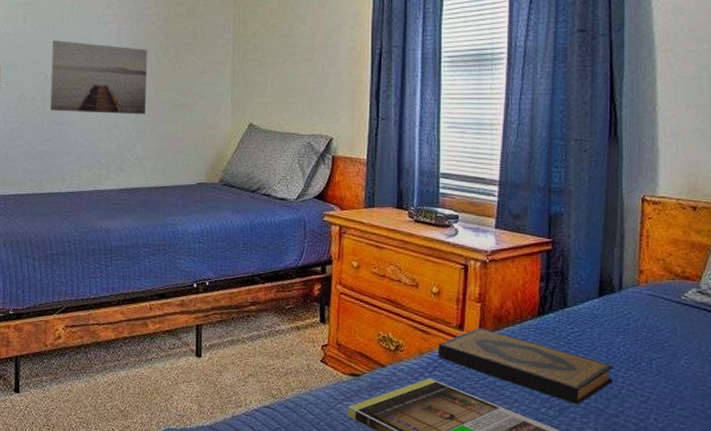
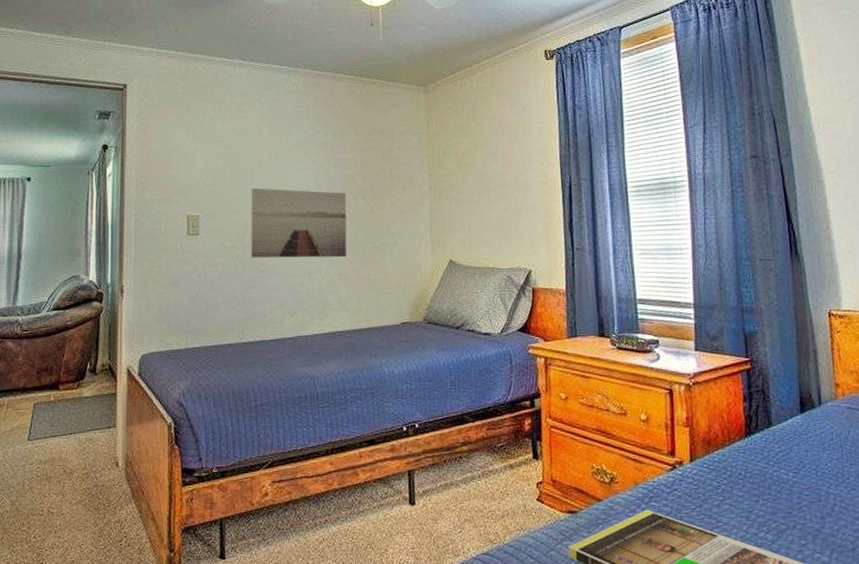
hardback book: present [438,327,614,405] -> none [652,452,825,526]

